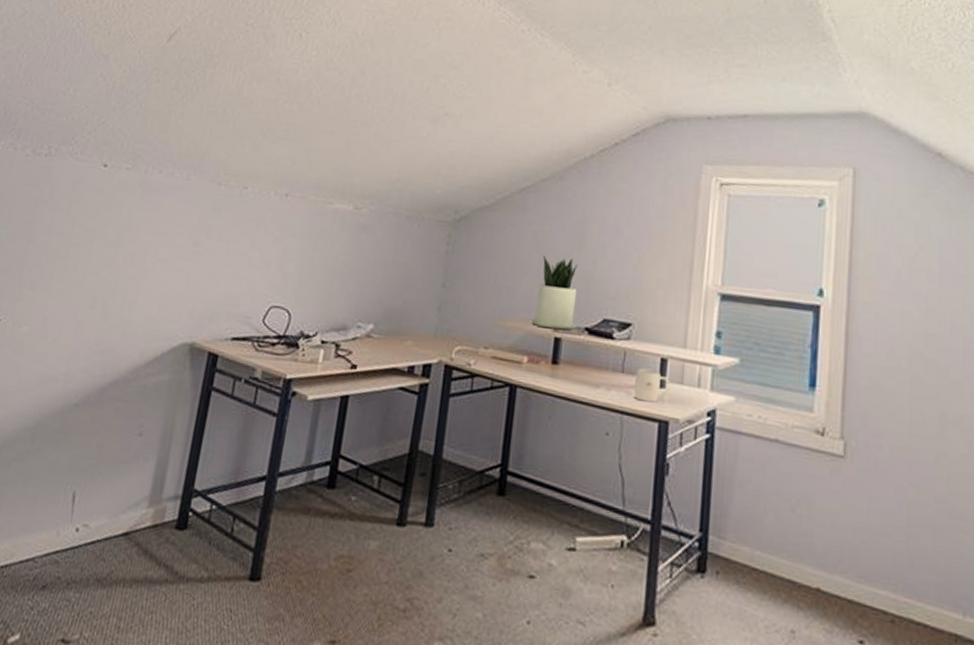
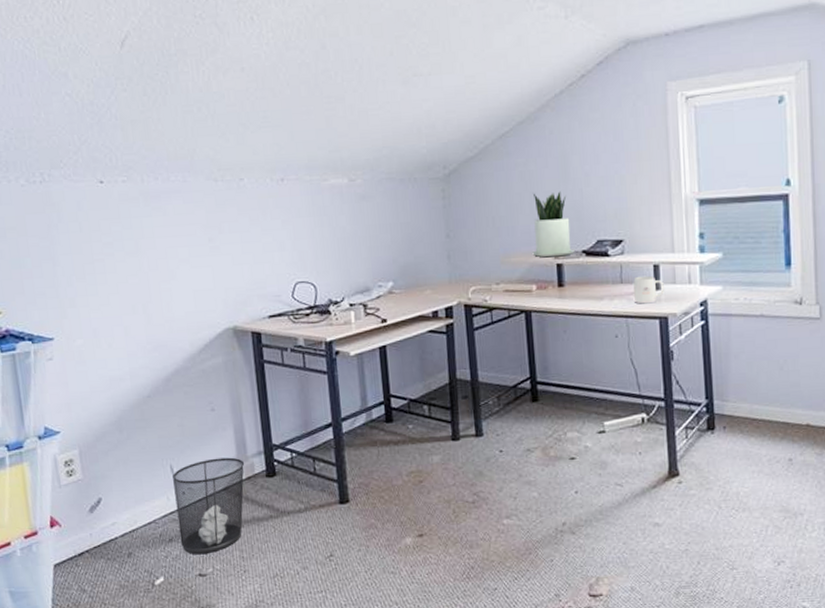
waste bin: none [53,493,157,614] -> present [173,457,245,555]

